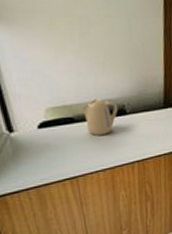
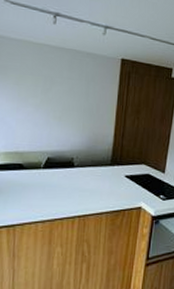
kettle: present [81,98,118,135] -> none [32,148,67,185]

